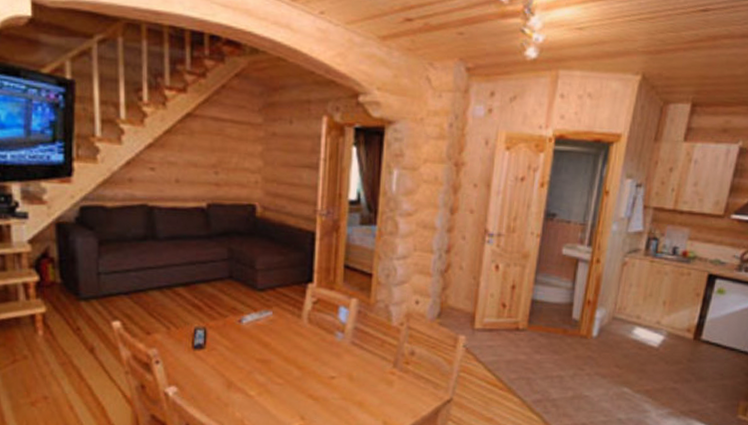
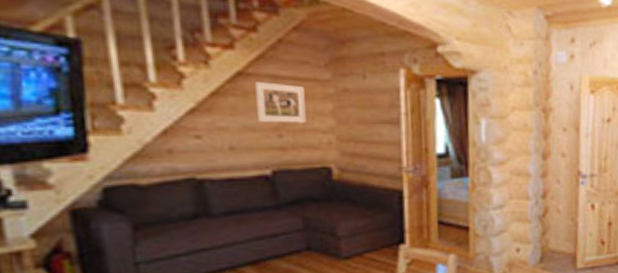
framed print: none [199,122,239,162] -> present [254,81,306,123]

